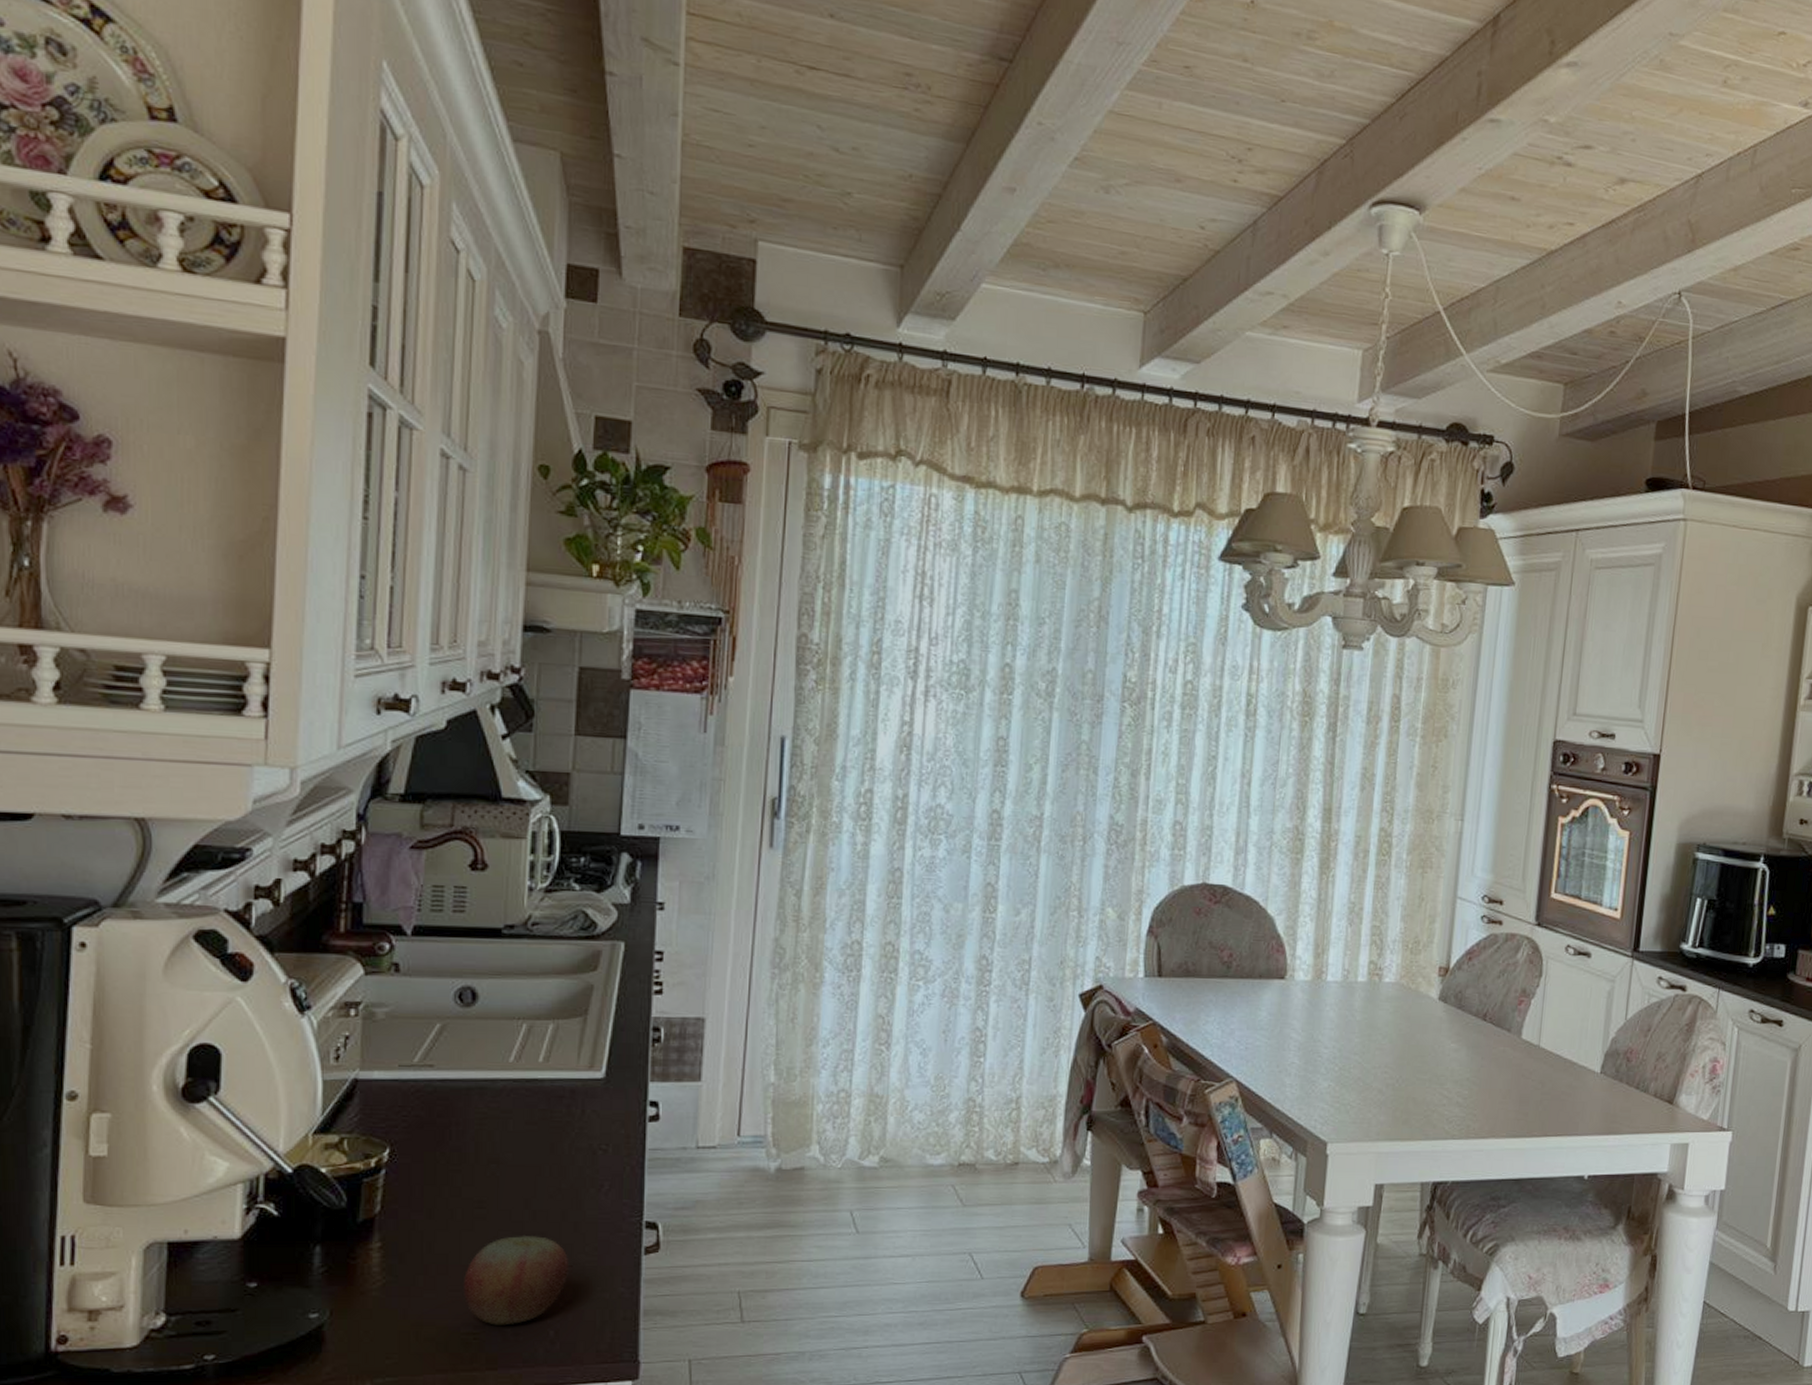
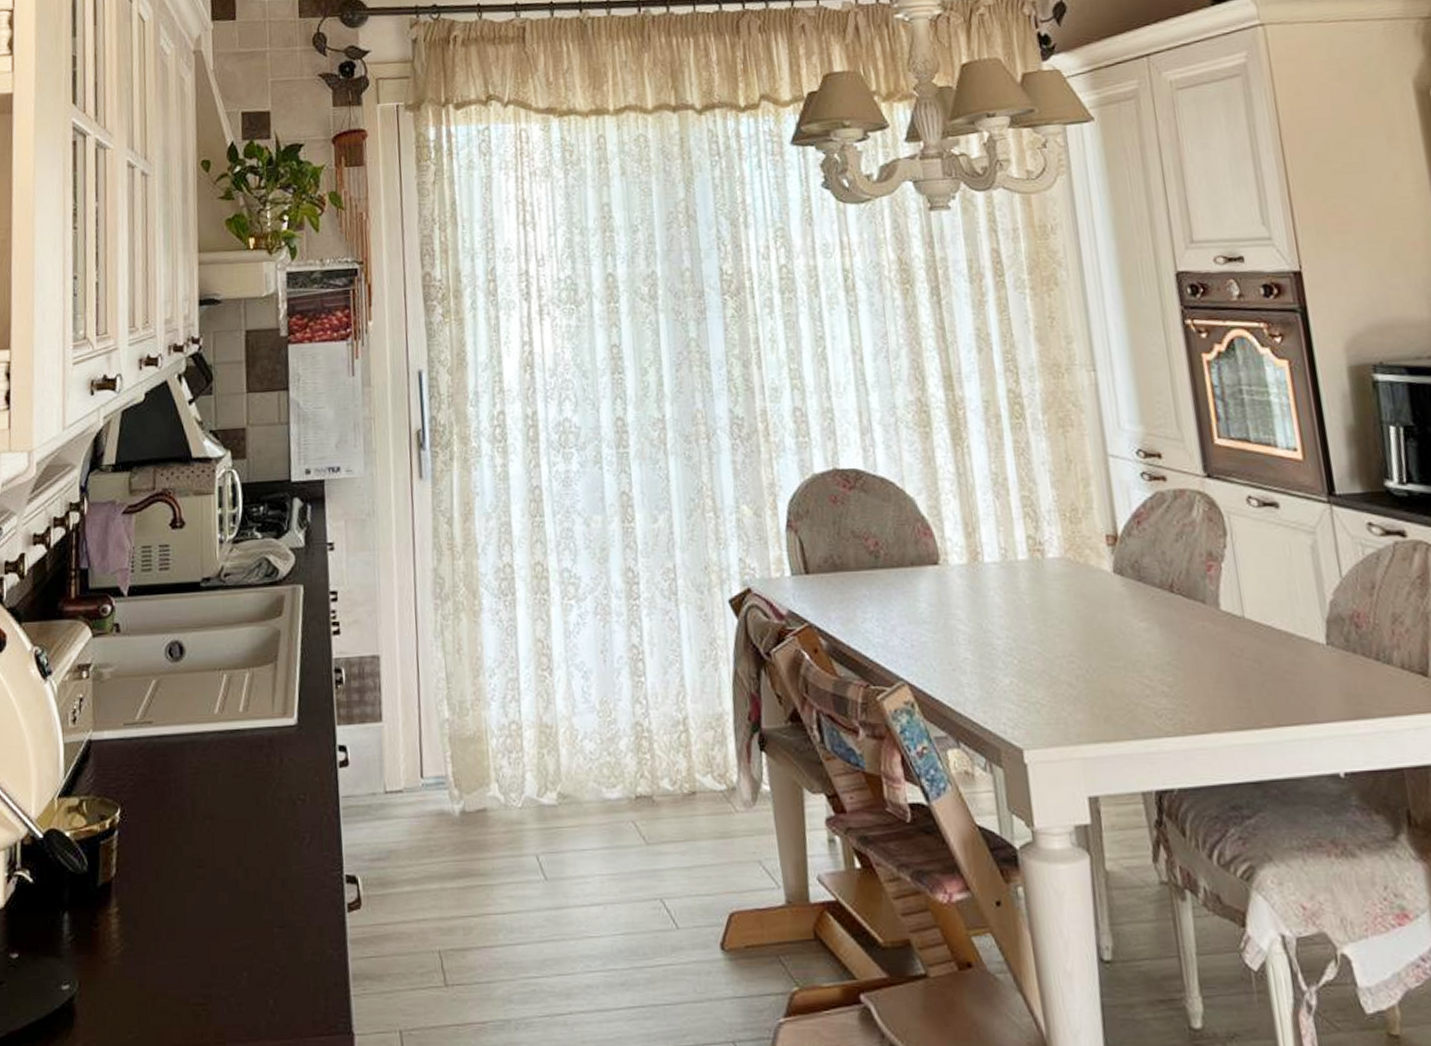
apple: present [463,1236,568,1325] -> none [189,895,281,995]

